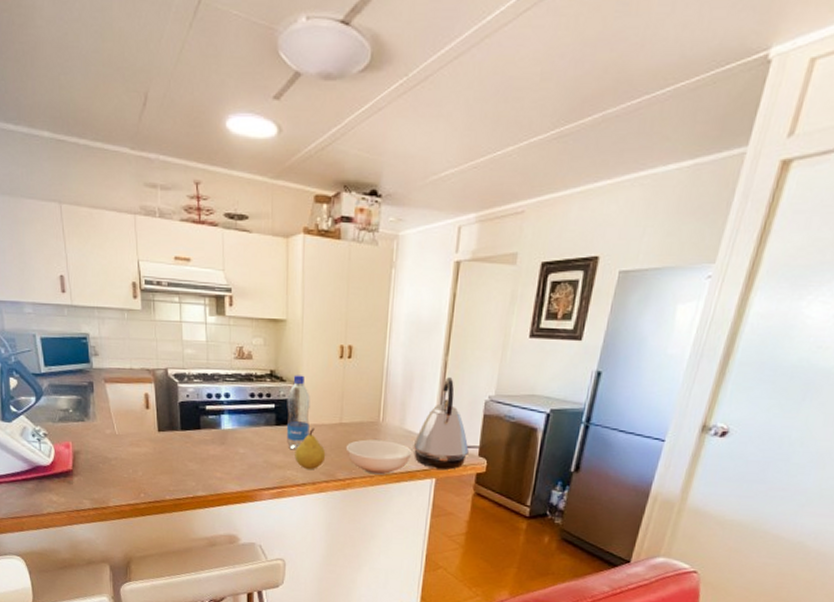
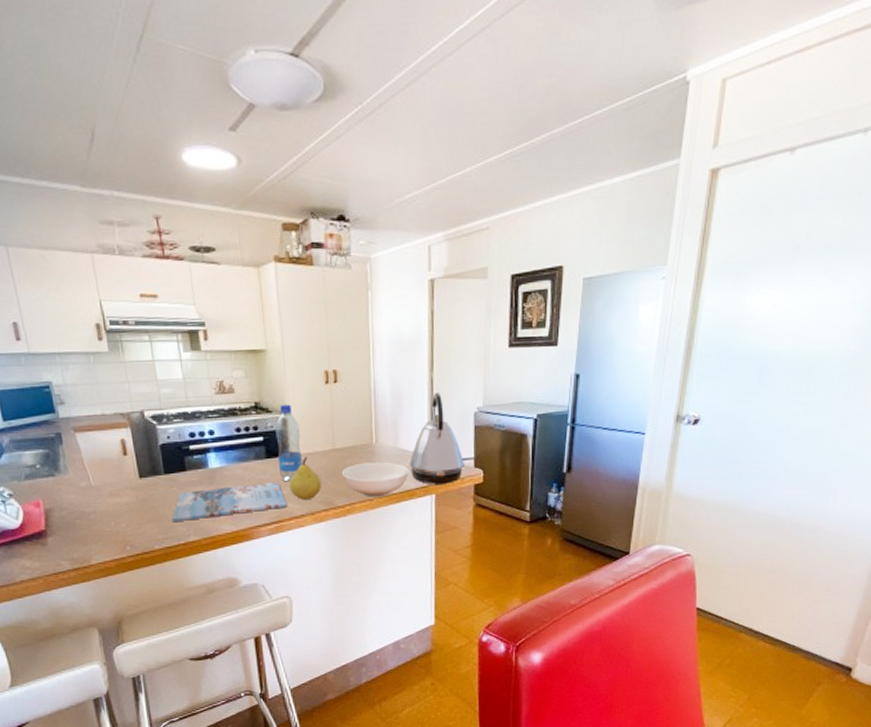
magazine: none [184,448,290,477] -> present [172,481,287,523]

